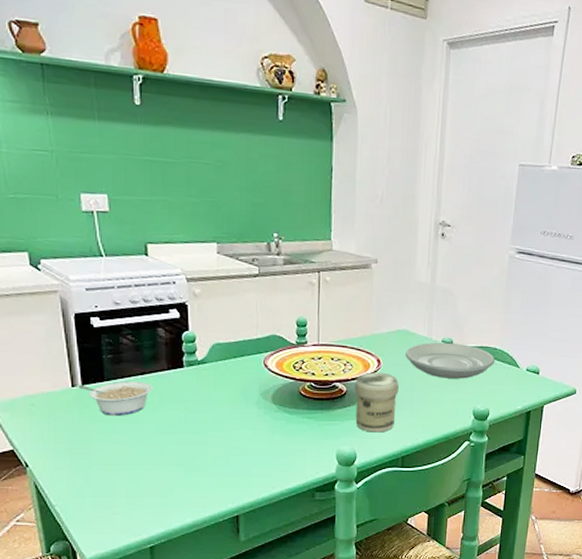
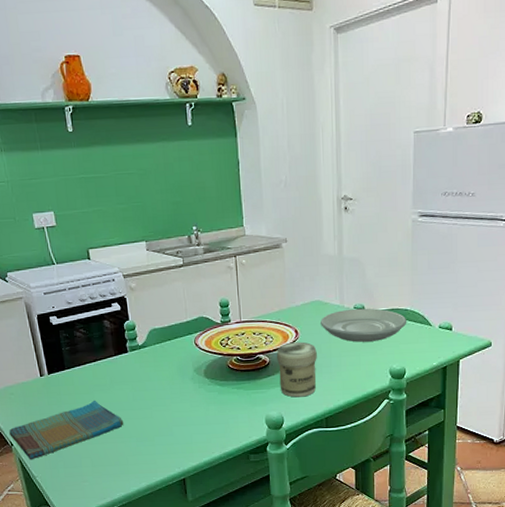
dish towel: none [25,419,171,486] -> present [9,400,124,460]
legume: present [77,380,153,416] -> none [45,367,104,399]

